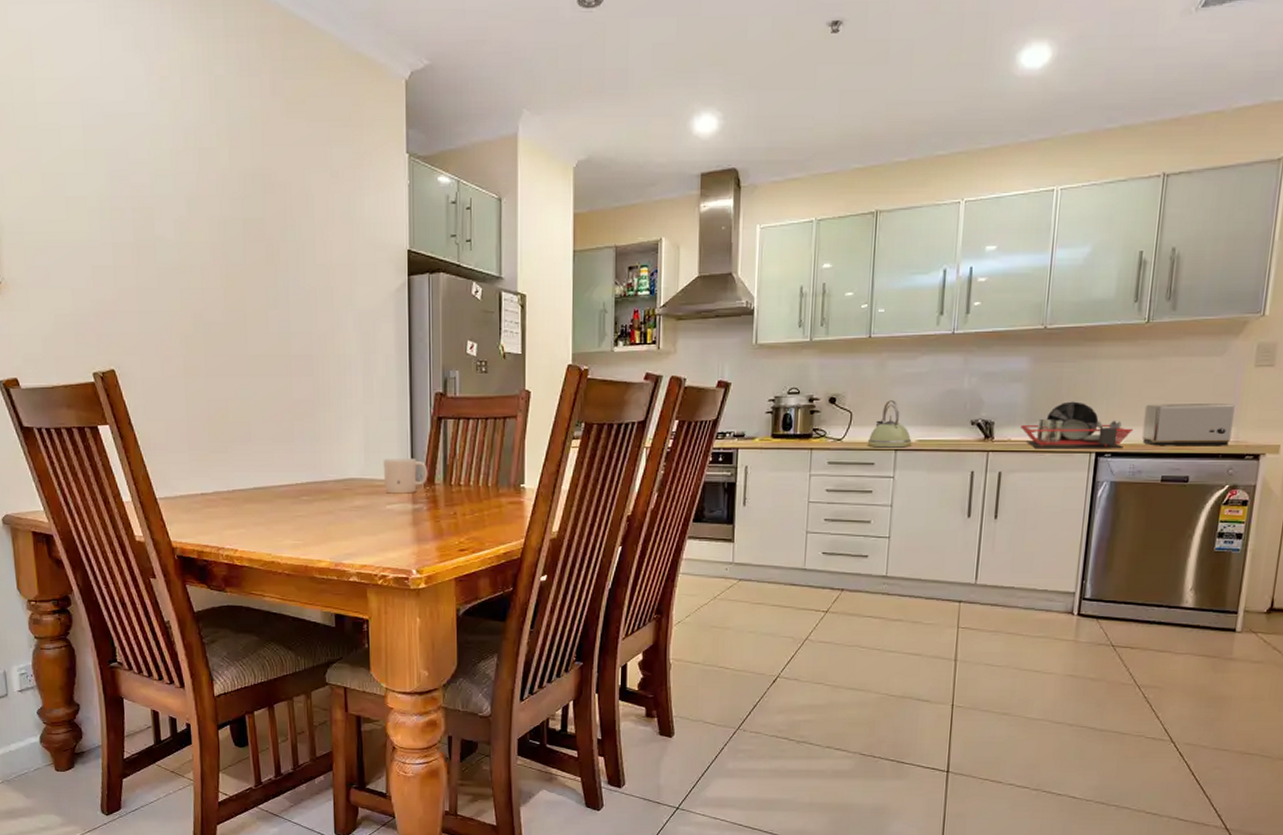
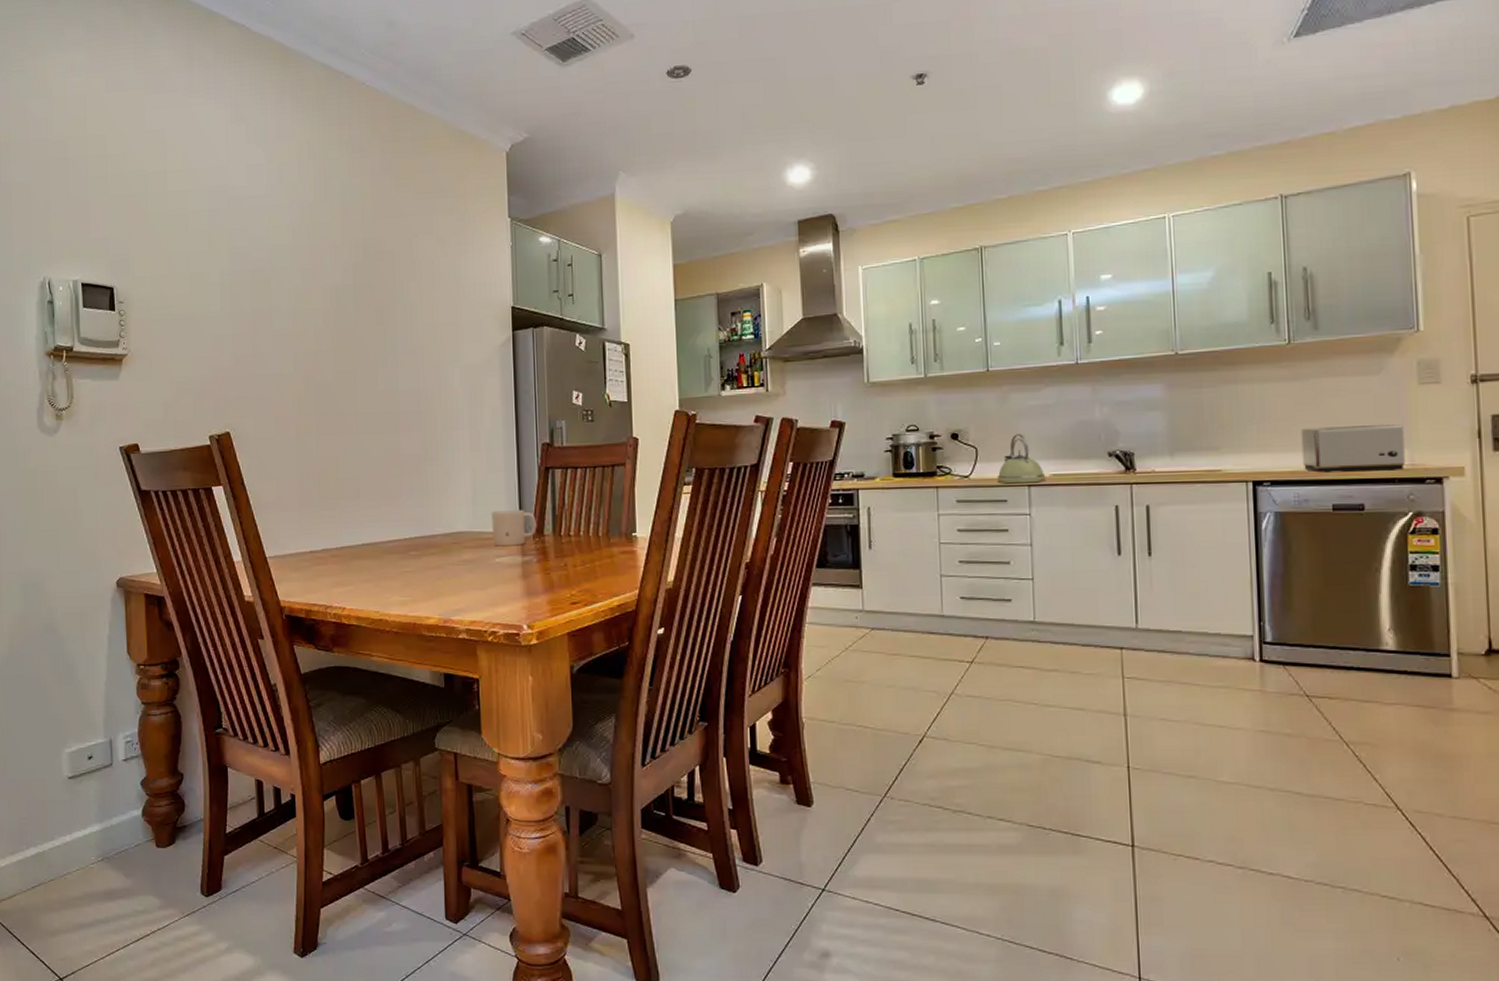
dish rack: present [1021,401,1134,449] -> none [1164,428,1292,480]

